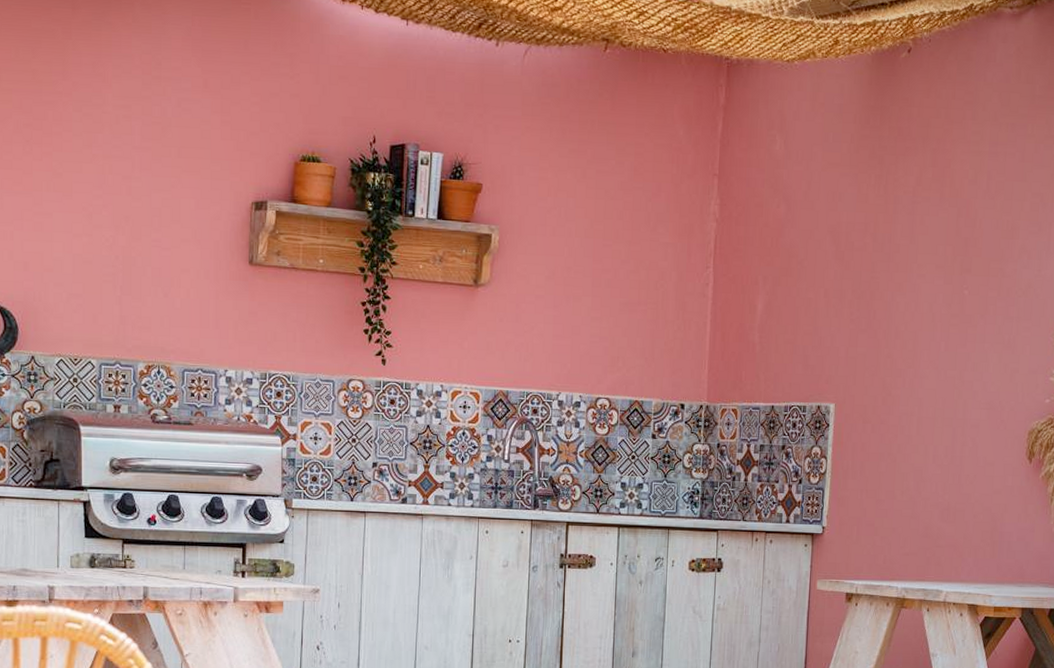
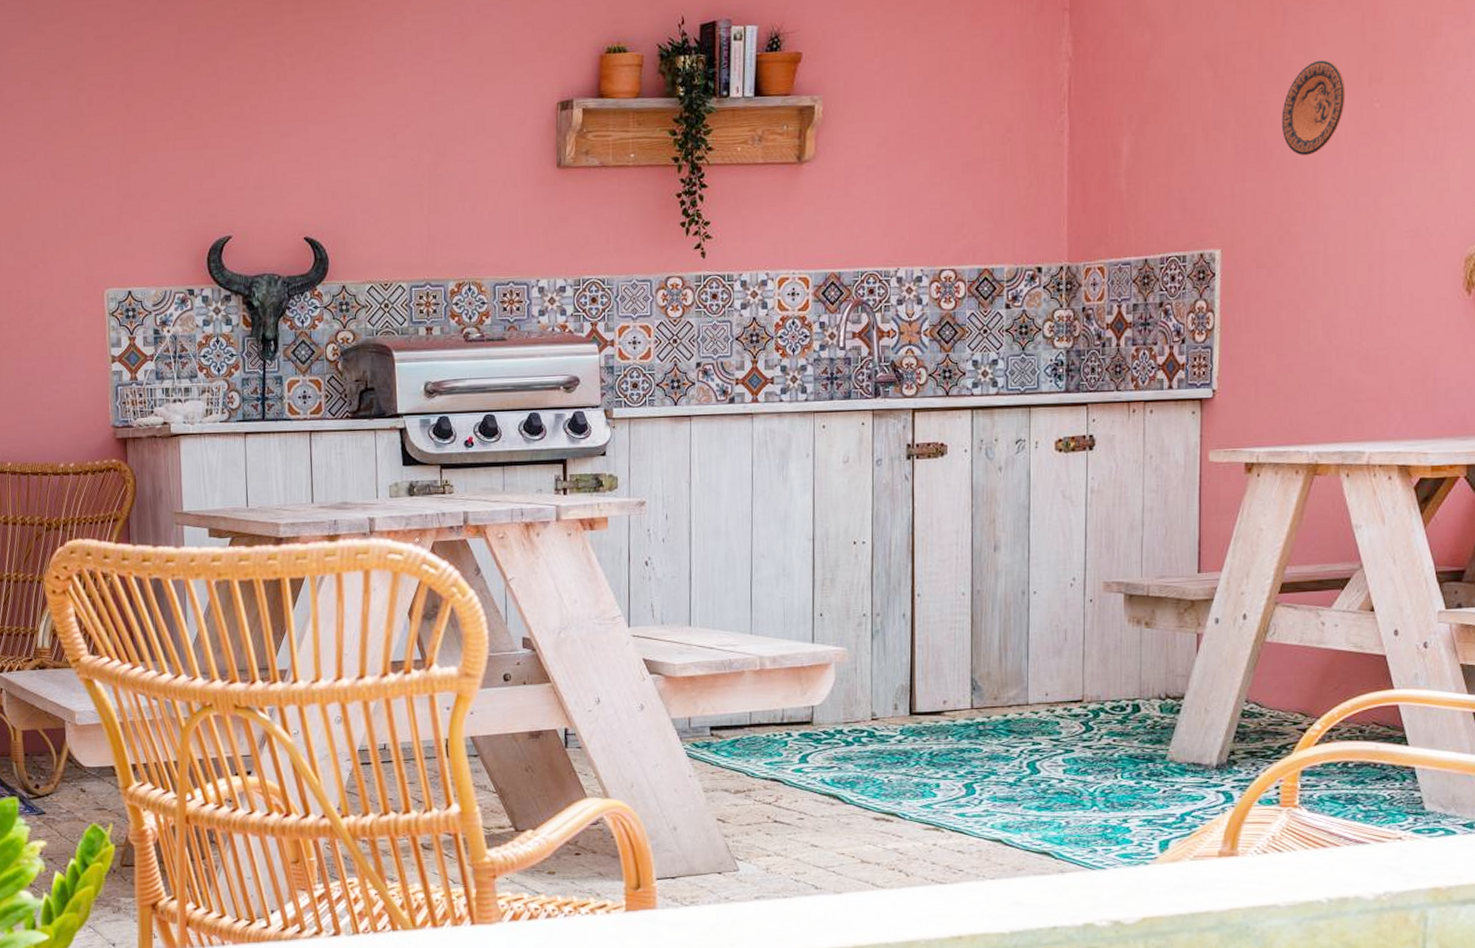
decorative plate: none [889,247,942,330] -> present [1281,60,1346,156]

